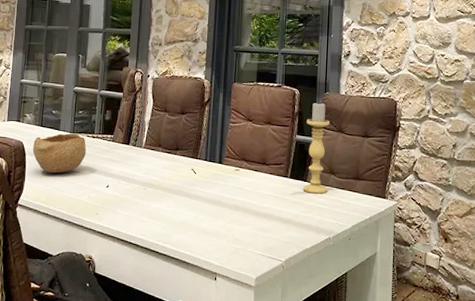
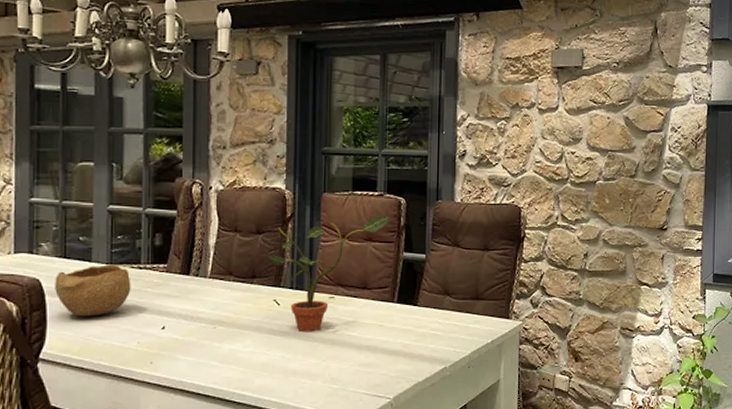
potted plant: none [188,103,286,197] -> present [268,215,389,331]
candle holder: present [302,102,330,194] -> none [412,212,444,319]

